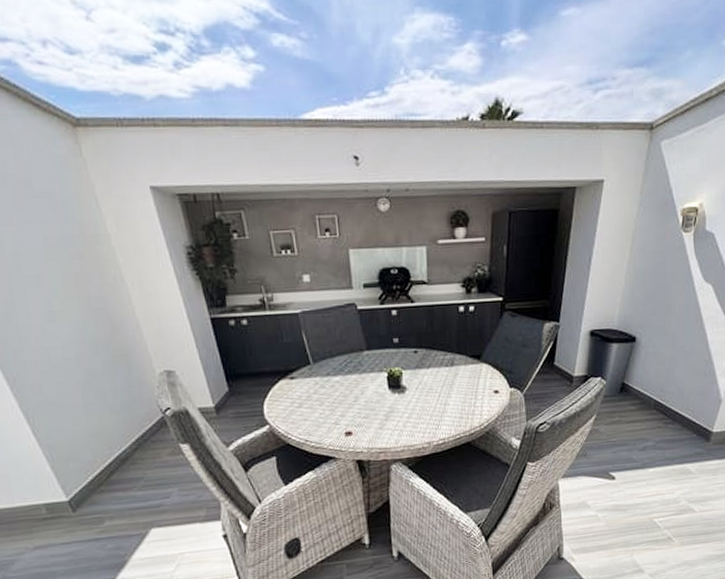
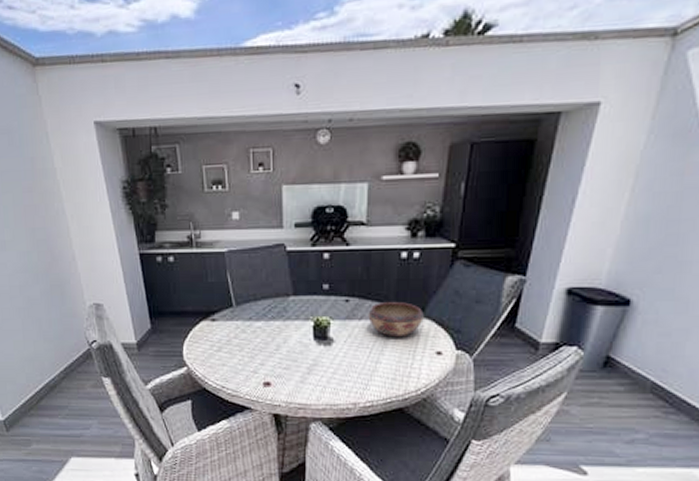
decorative bowl: none [434,350,482,382] -> present [368,302,424,338]

